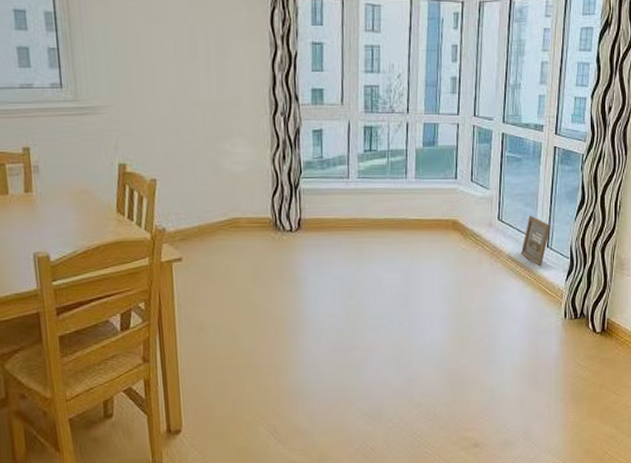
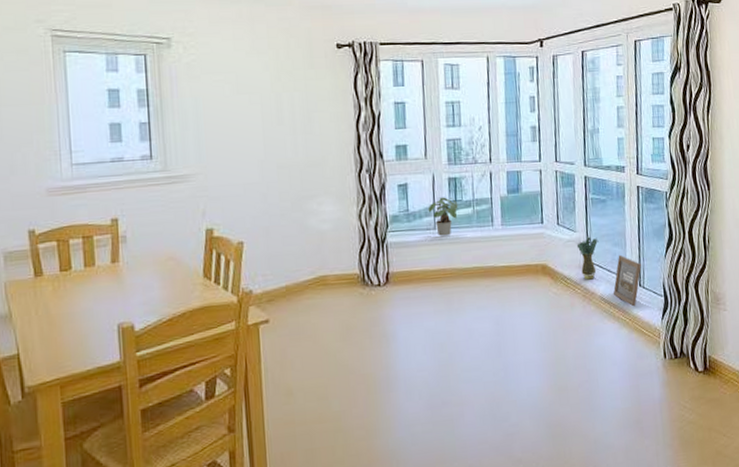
potted plant: none [342,146,373,186] -> present [428,197,459,236]
vase: none [488,194,511,238] -> present [576,235,599,280]

